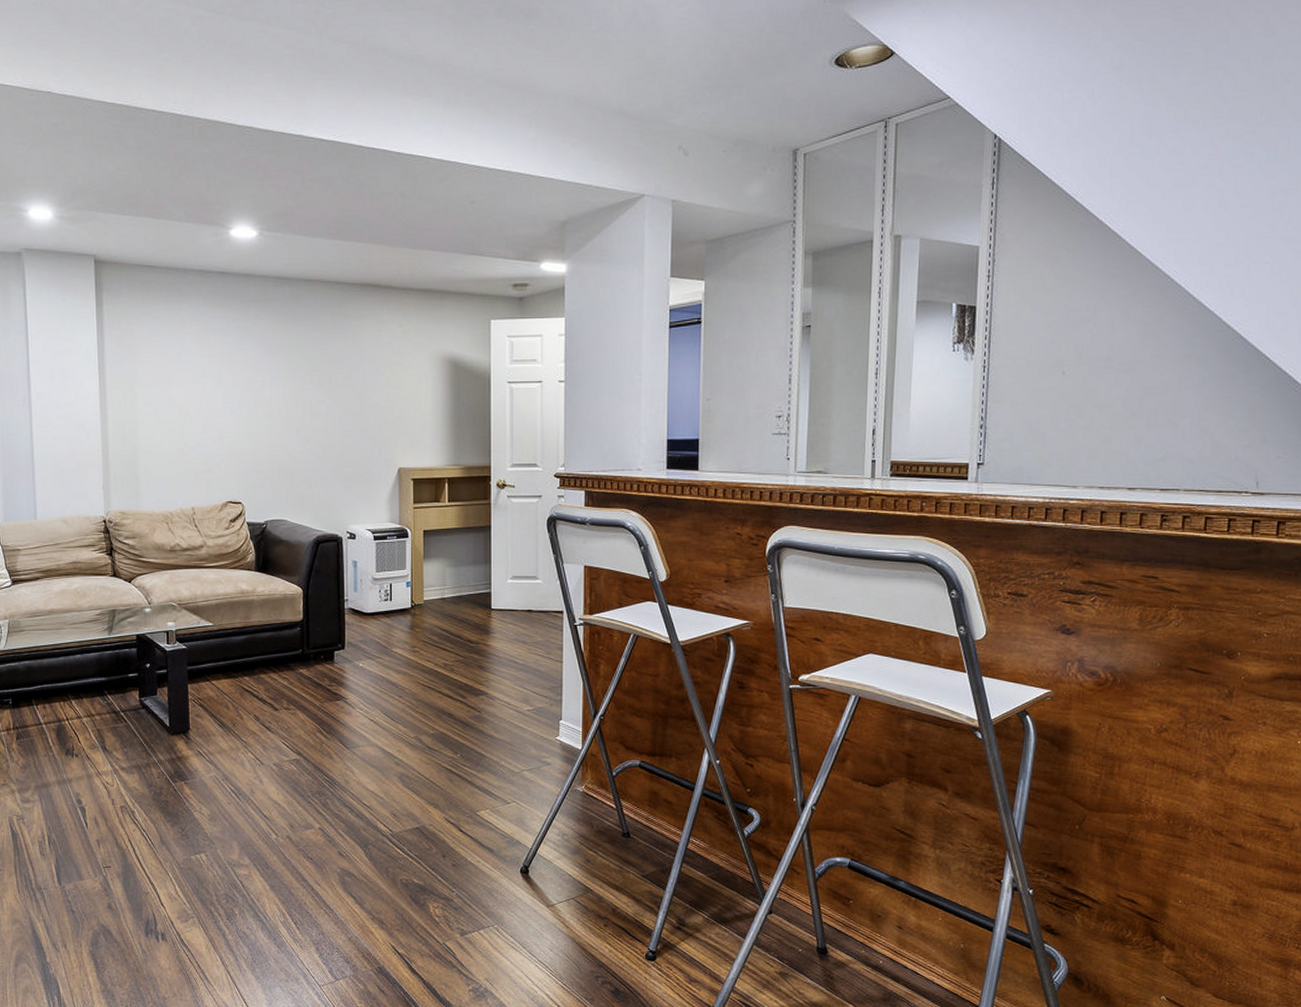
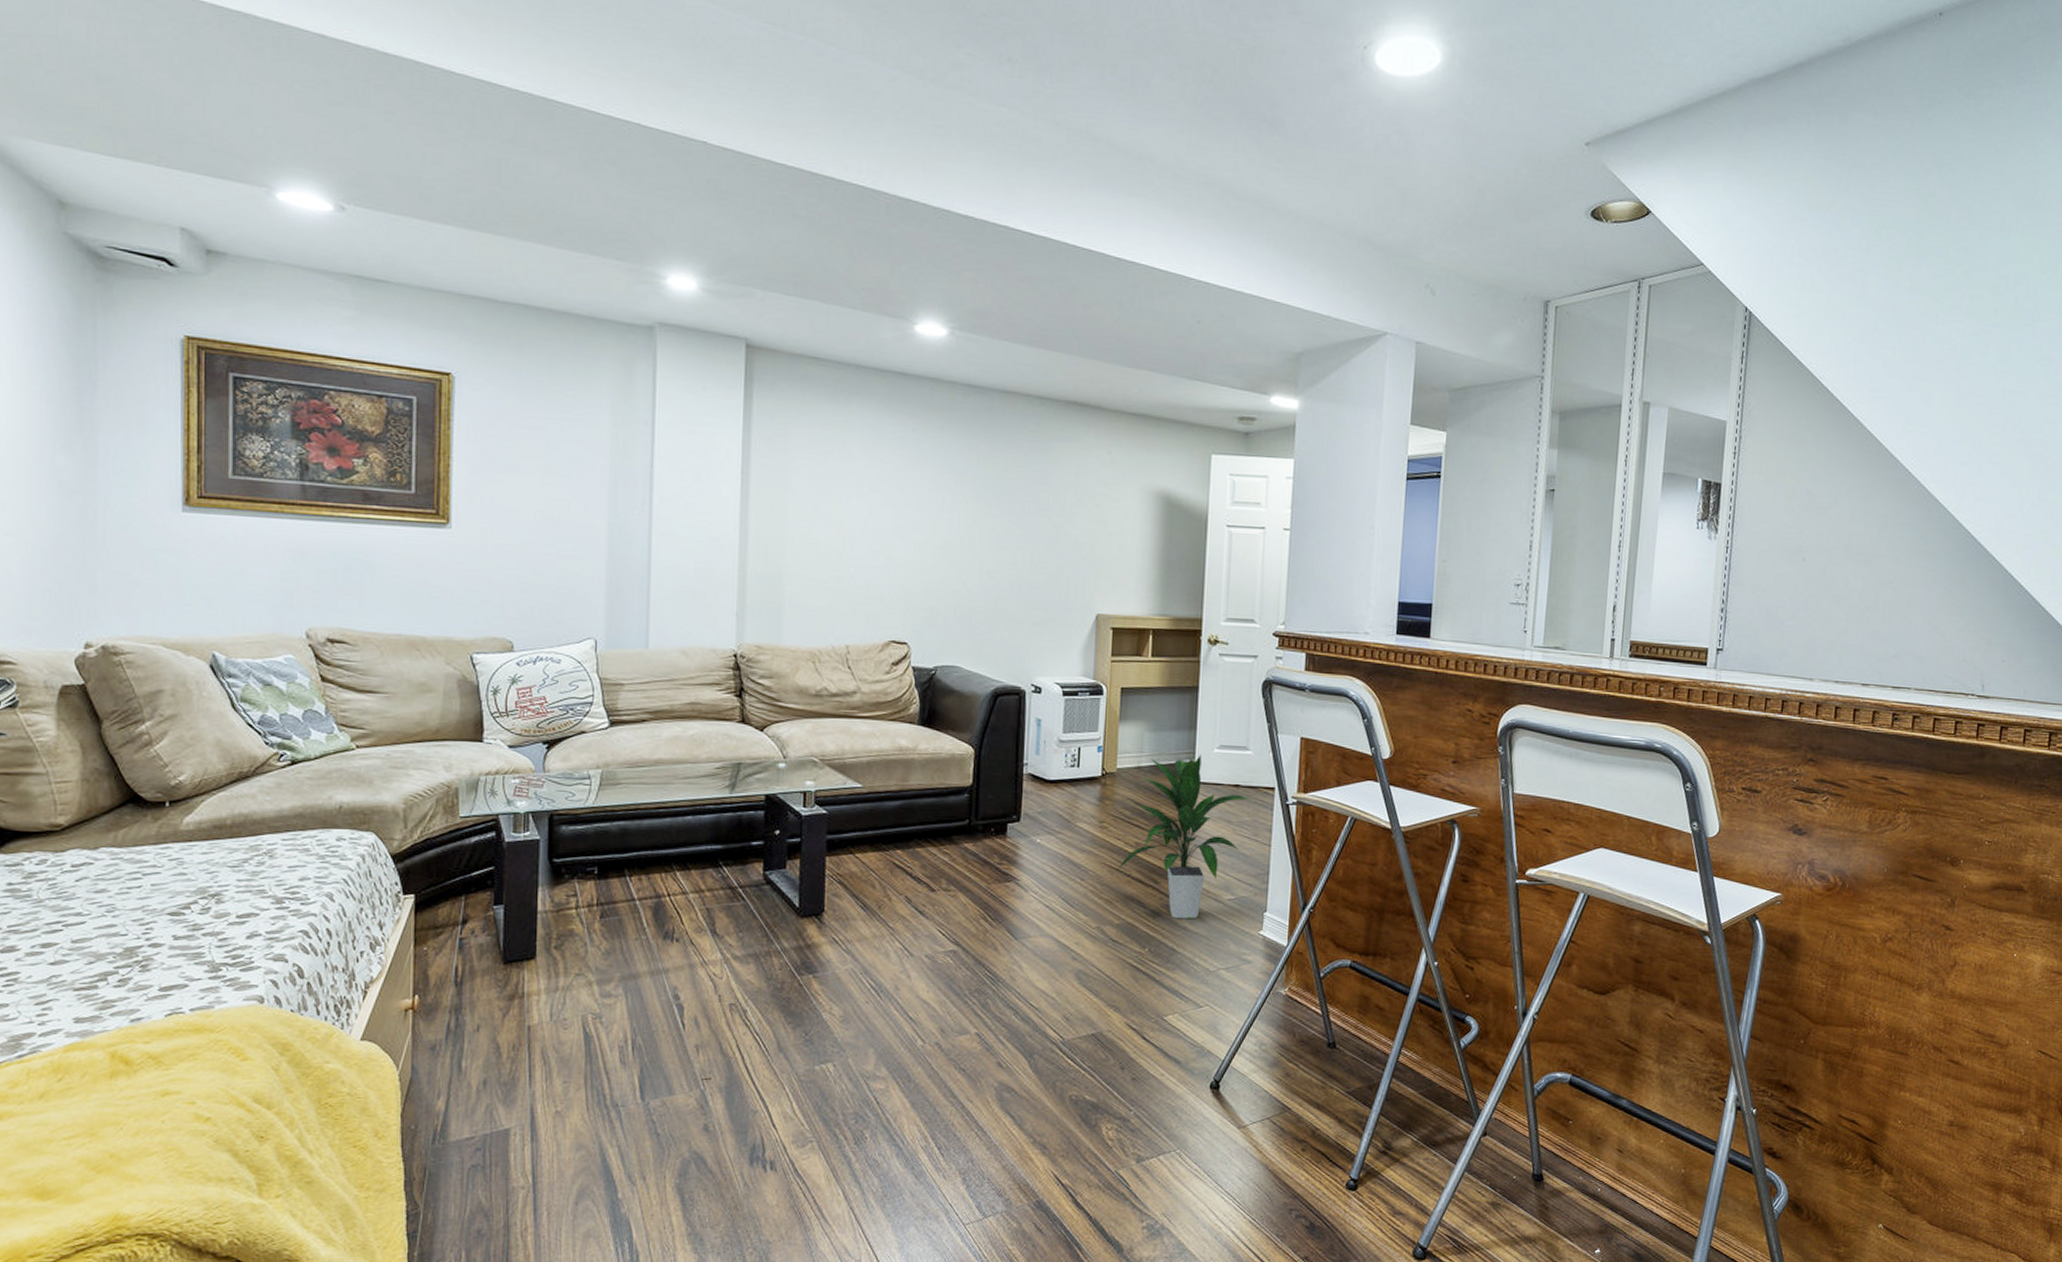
indoor plant: none [429,585,541,728] -> present [1116,754,1249,919]

